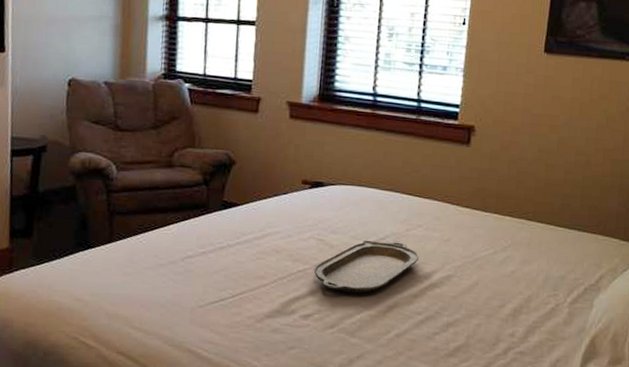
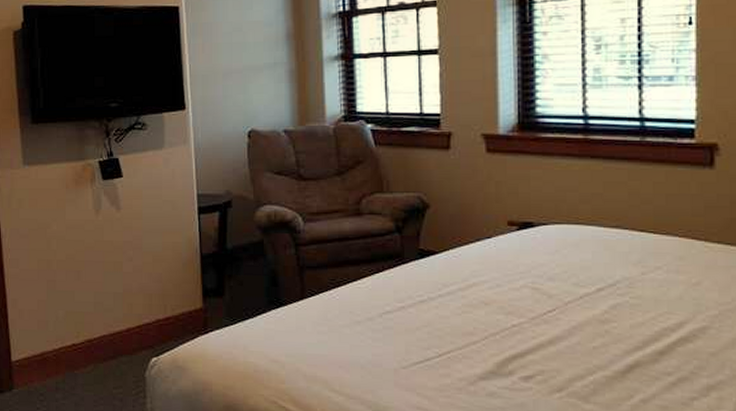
serving tray: present [313,240,420,294] -> none [530,287,662,351]

